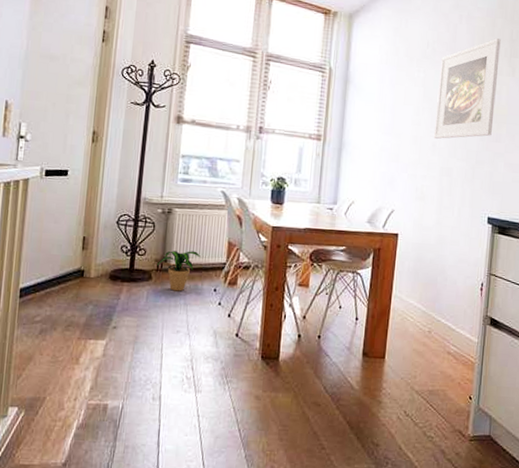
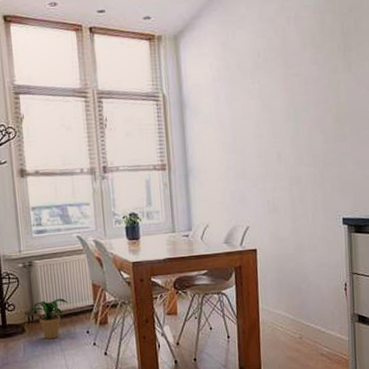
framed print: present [433,38,501,139] -> none [274,35,336,149]

